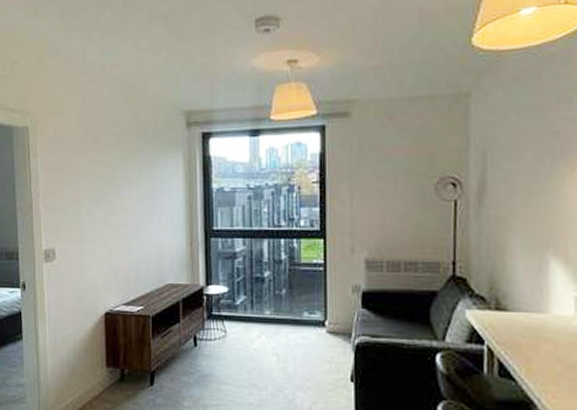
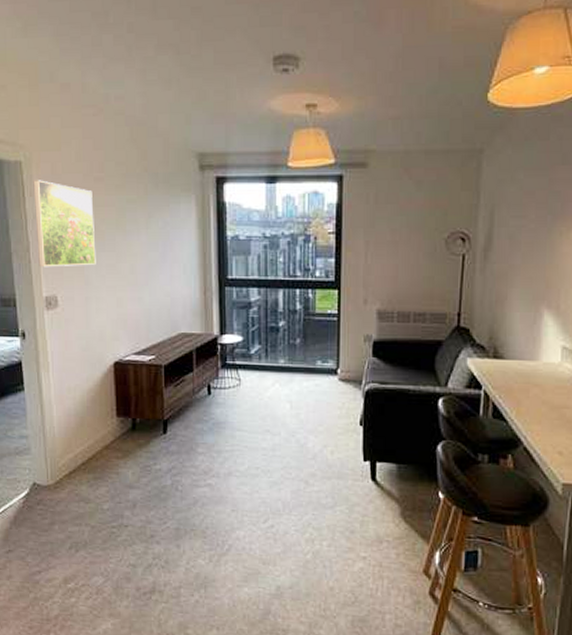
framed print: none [37,142,91,222] -> present [33,180,96,267]

